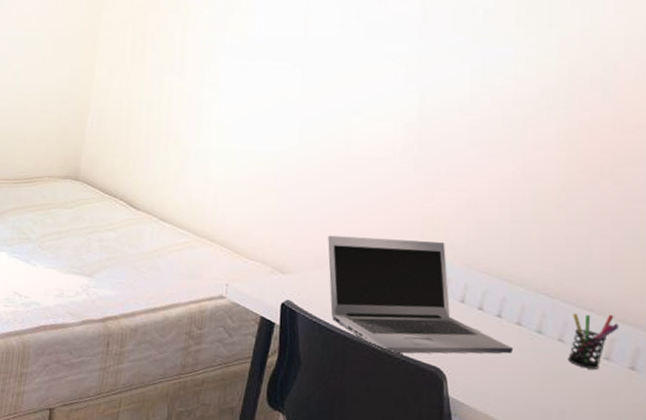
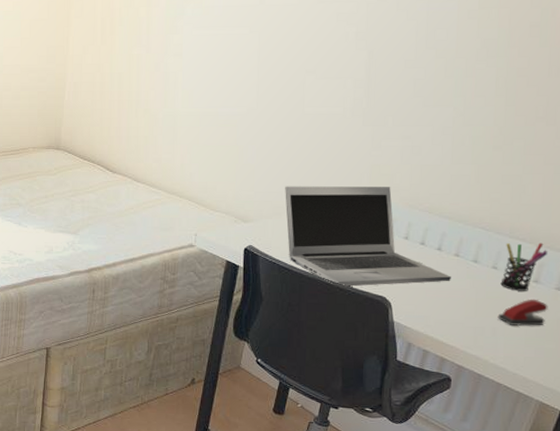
stapler: none [565,378,622,411] -> present [497,299,548,326]

